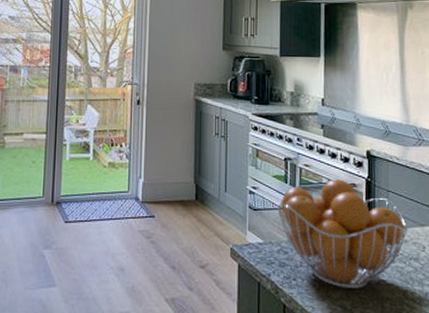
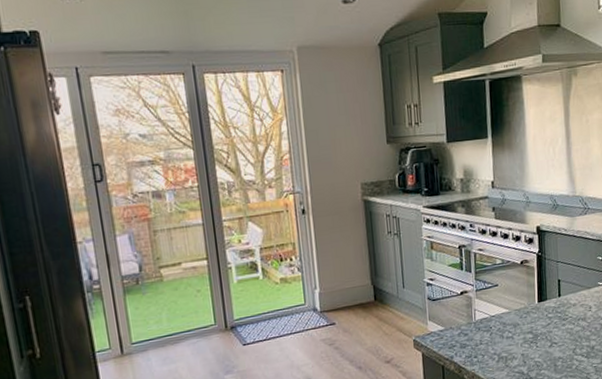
fruit basket: present [277,179,408,289] -> none [455,257,576,357]

